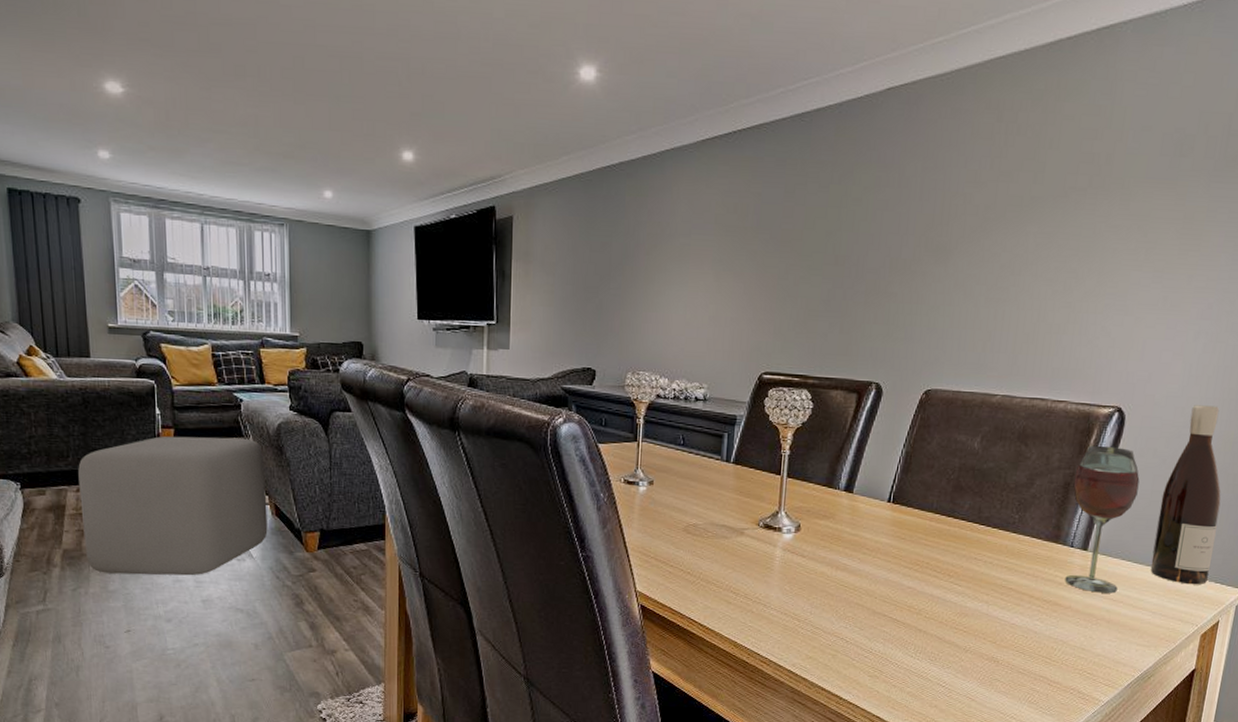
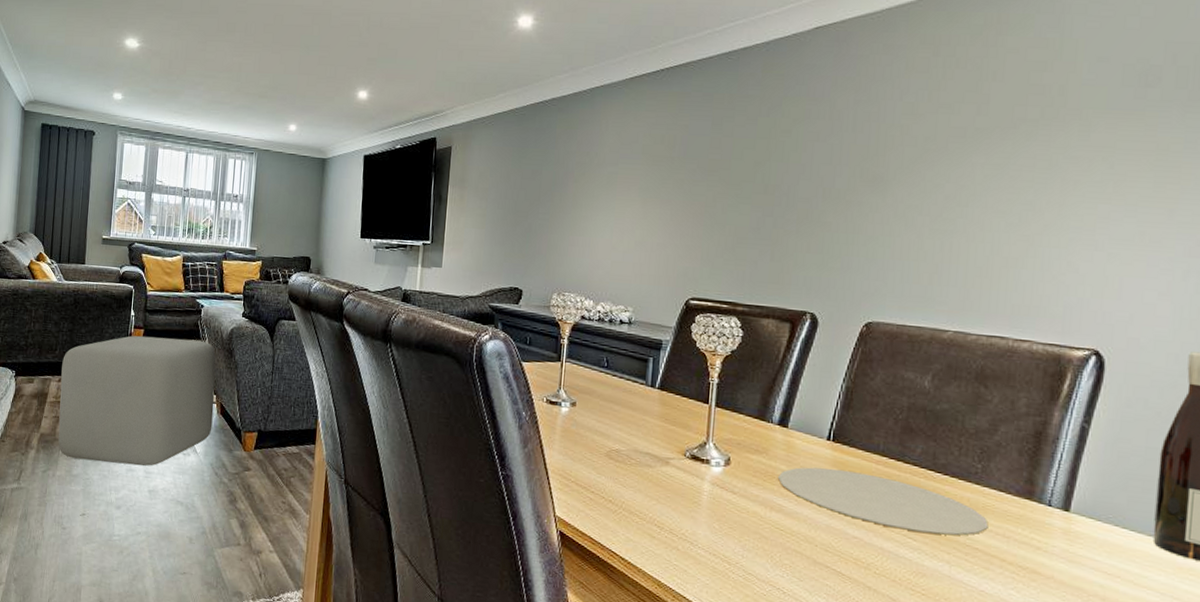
placemat: none [842,527,1021,580] -> present [777,467,988,536]
wineglass: present [1065,445,1140,594] -> none [1043,391,1129,566]

